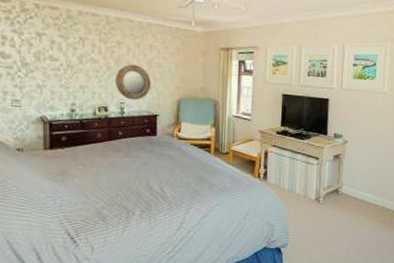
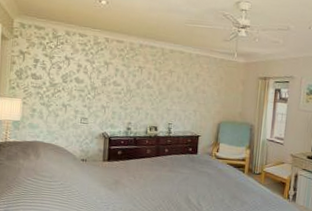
home mirror: present [116,64,151,100] -> none [165,90,196,122]

